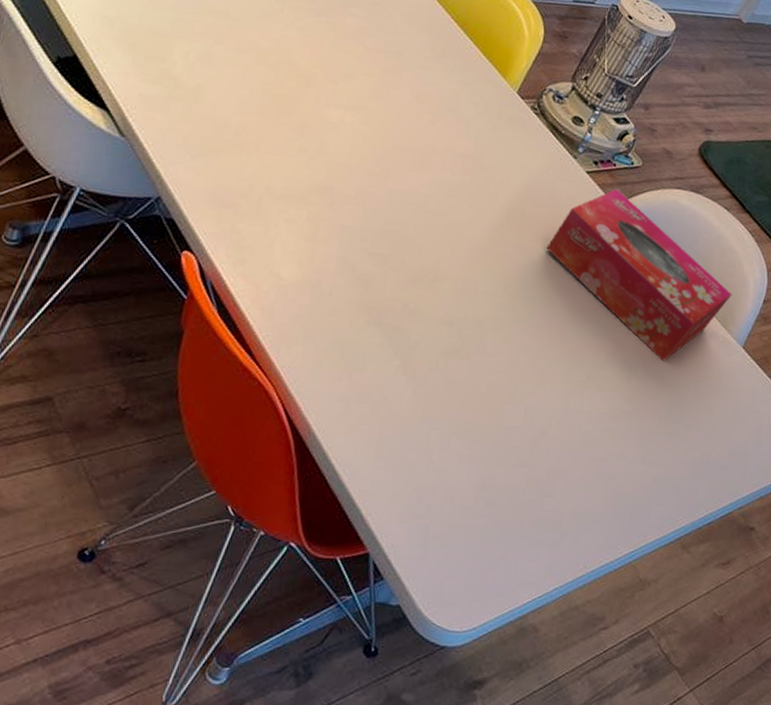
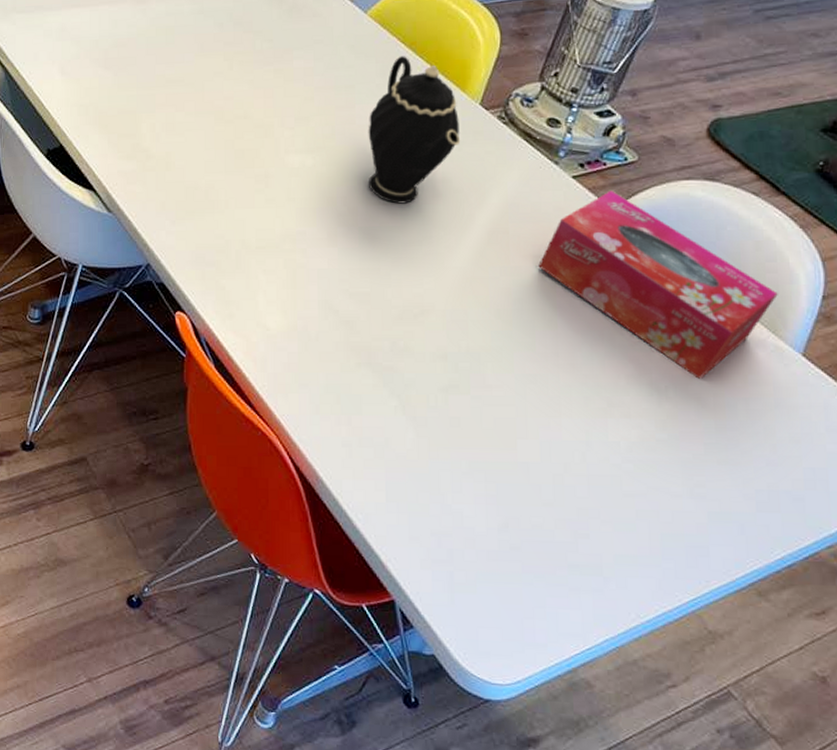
teapot: none [403,33,497,174] -> present [368,56,461,204]

